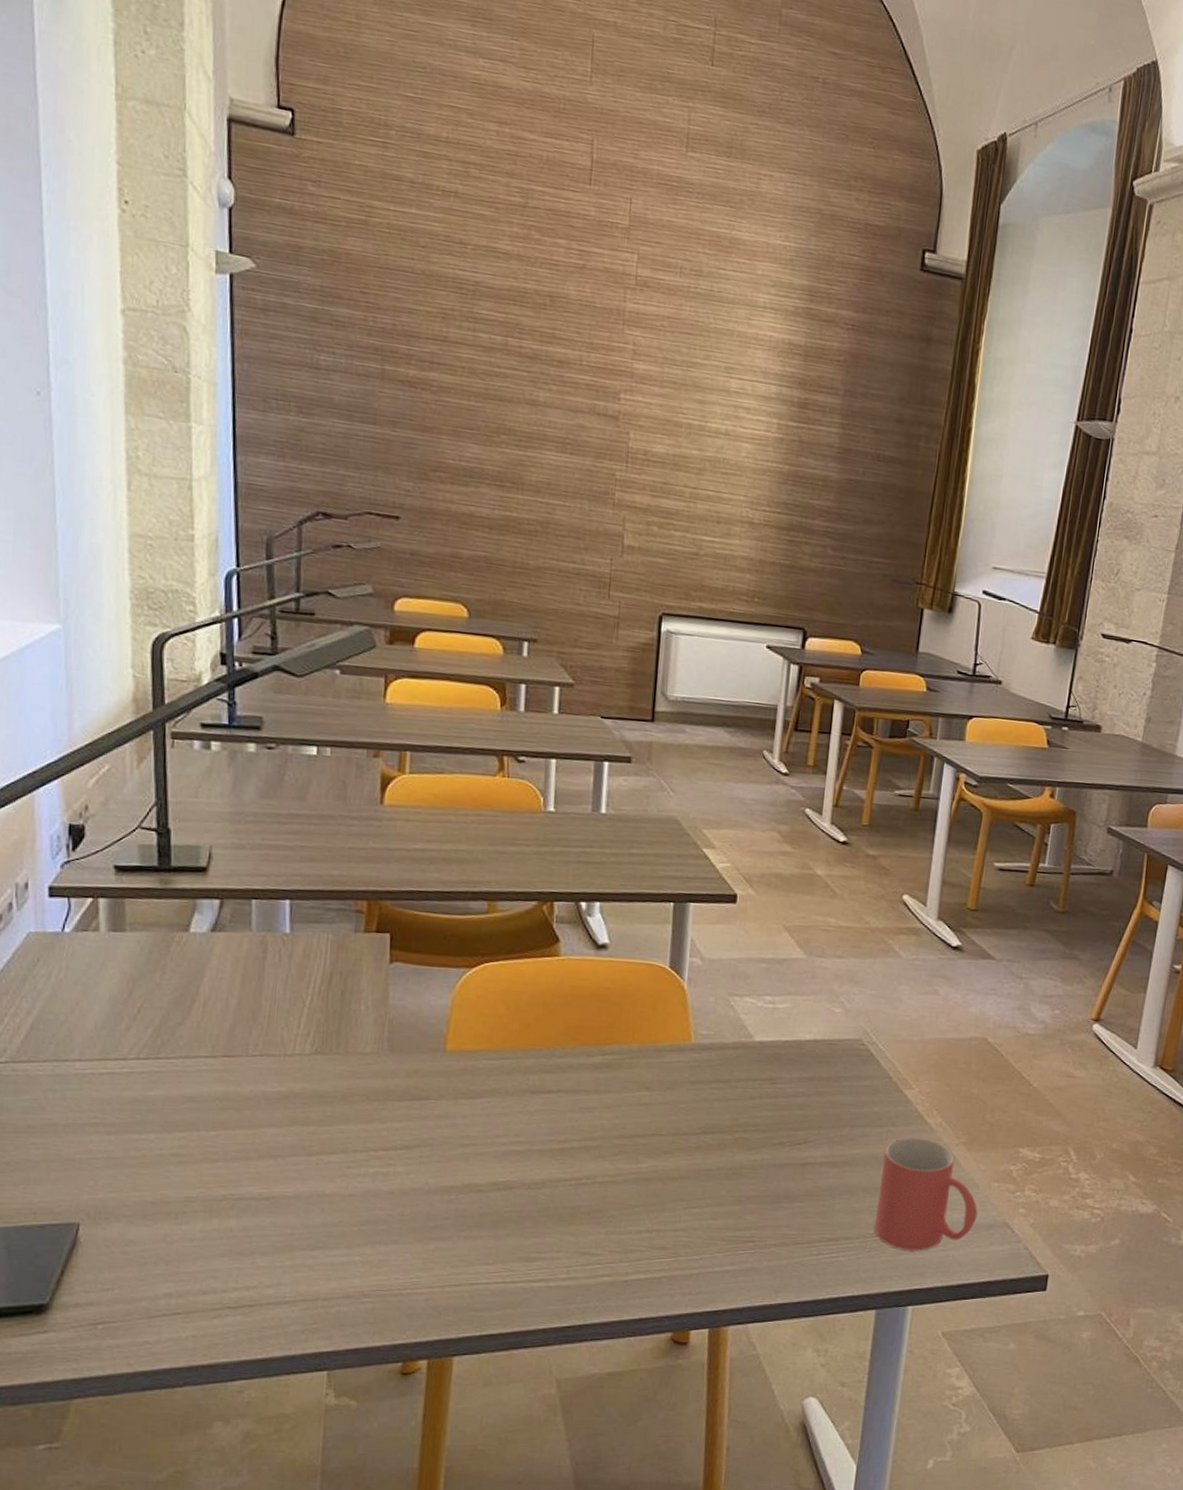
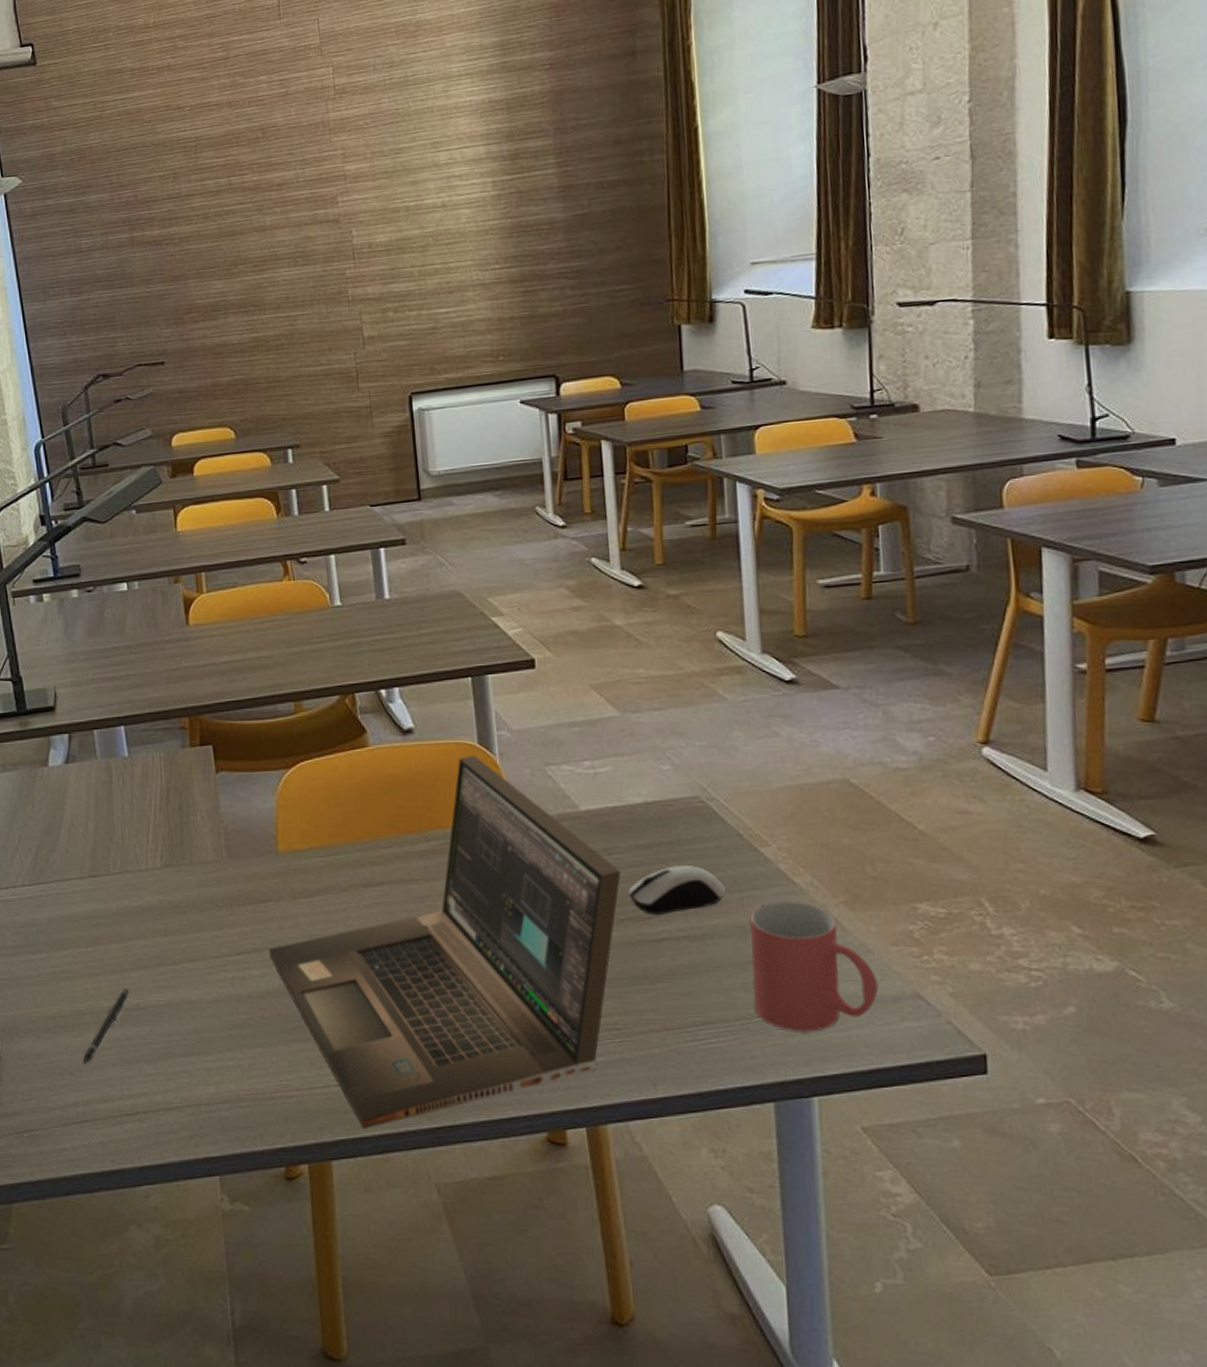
pen: none [184,1177,253,1253] -> present [82,988,130,1064]
laptop: none [419,977,782,1326] -> present [269,755,621,1128]
computer mouse: none [784,1099,869,1142] -> present [628,866,726,915]

